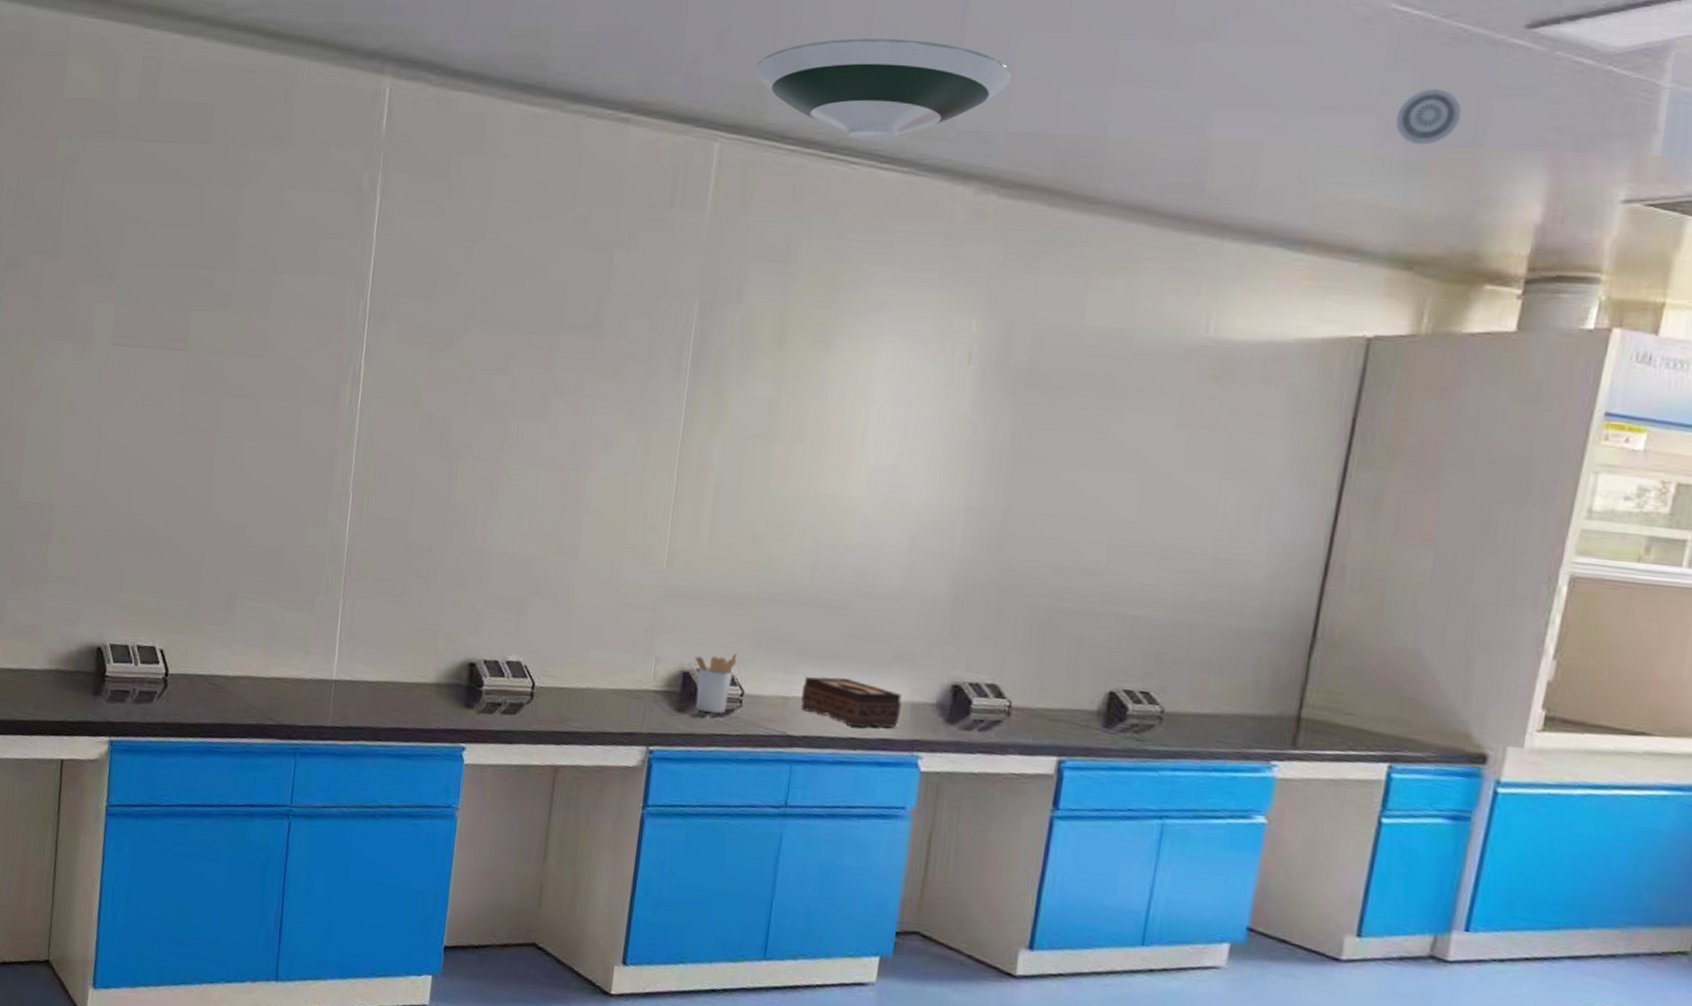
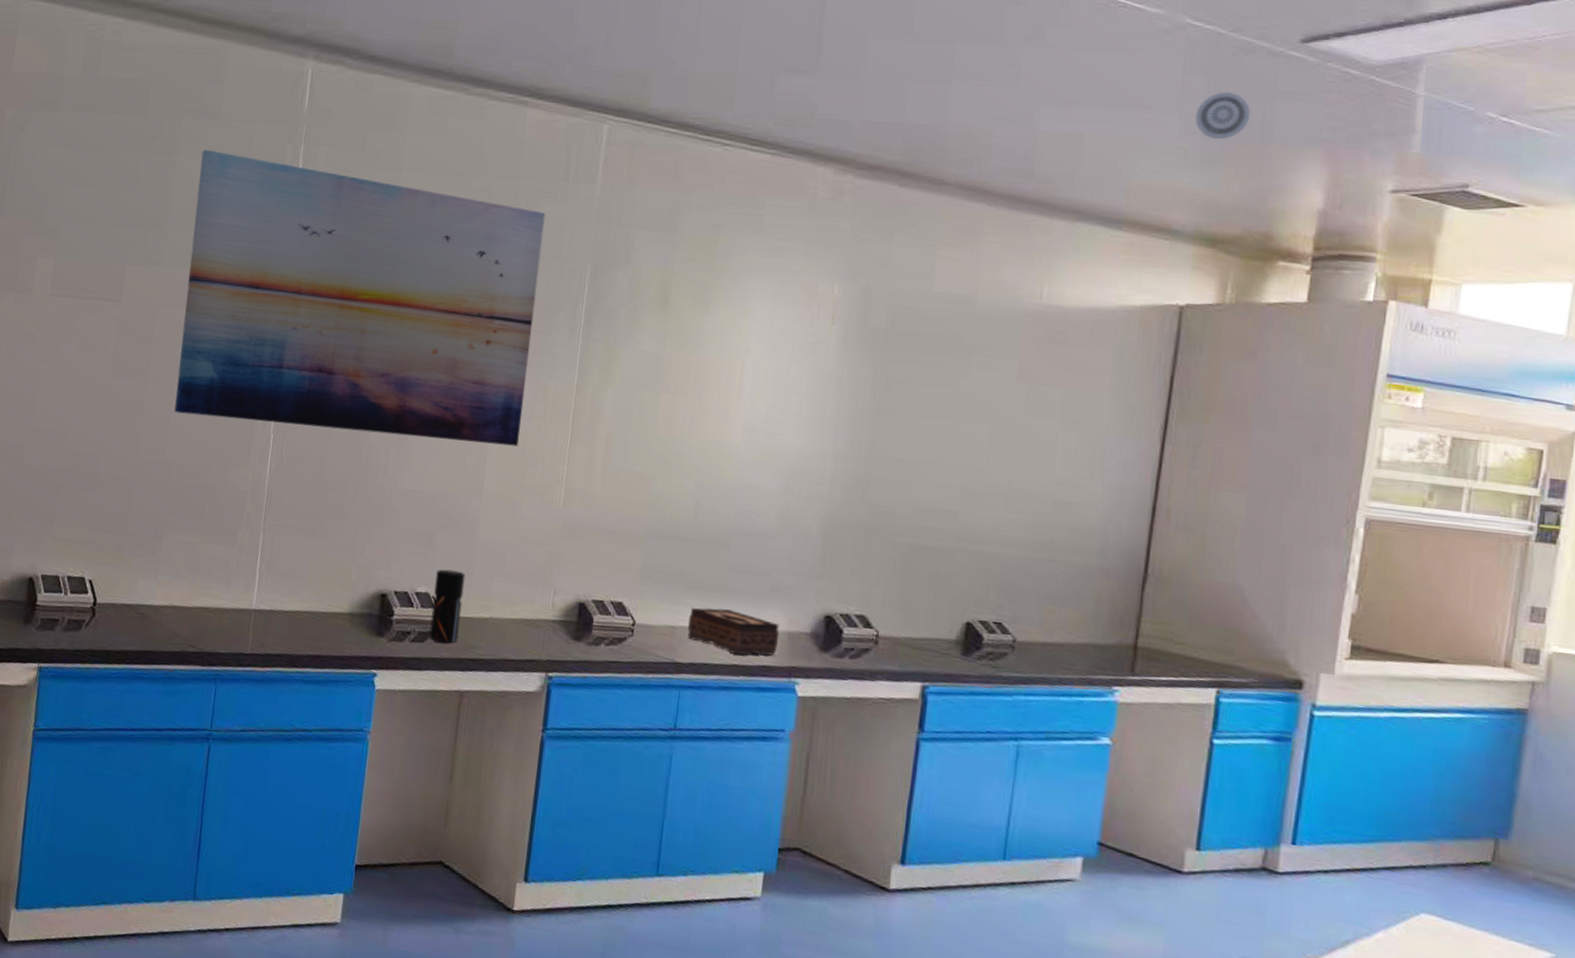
wall art: none [246,180,649,503] -> present [174,149,546,446]
pepper grinder: none [521,636,560,716] -> present [429,569,466,644]
utensil holder: present [695,653,738,714] -> none [590,585,629,642]
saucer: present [755,38,1012,142] -> none [639,37,864,127]

